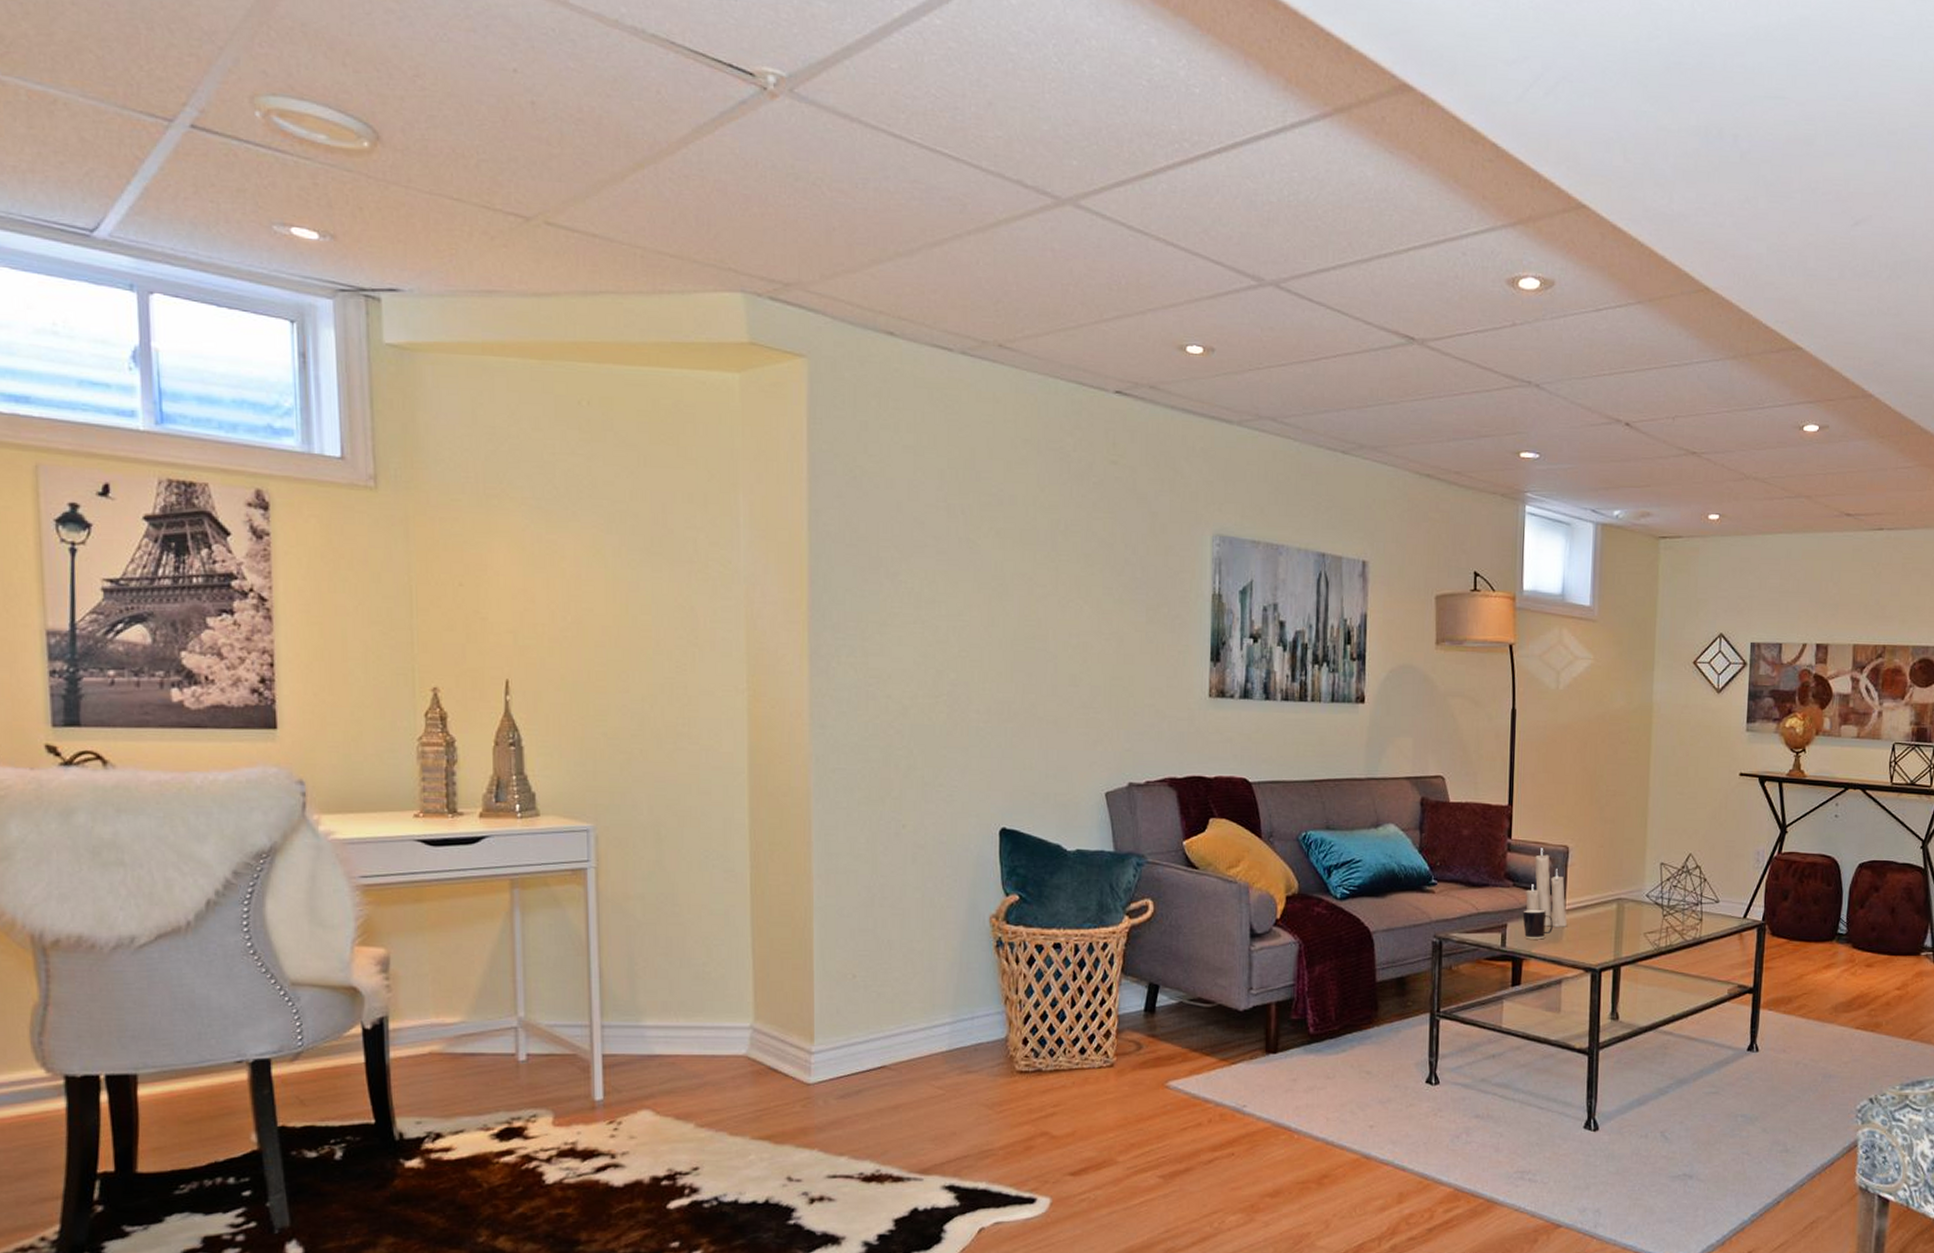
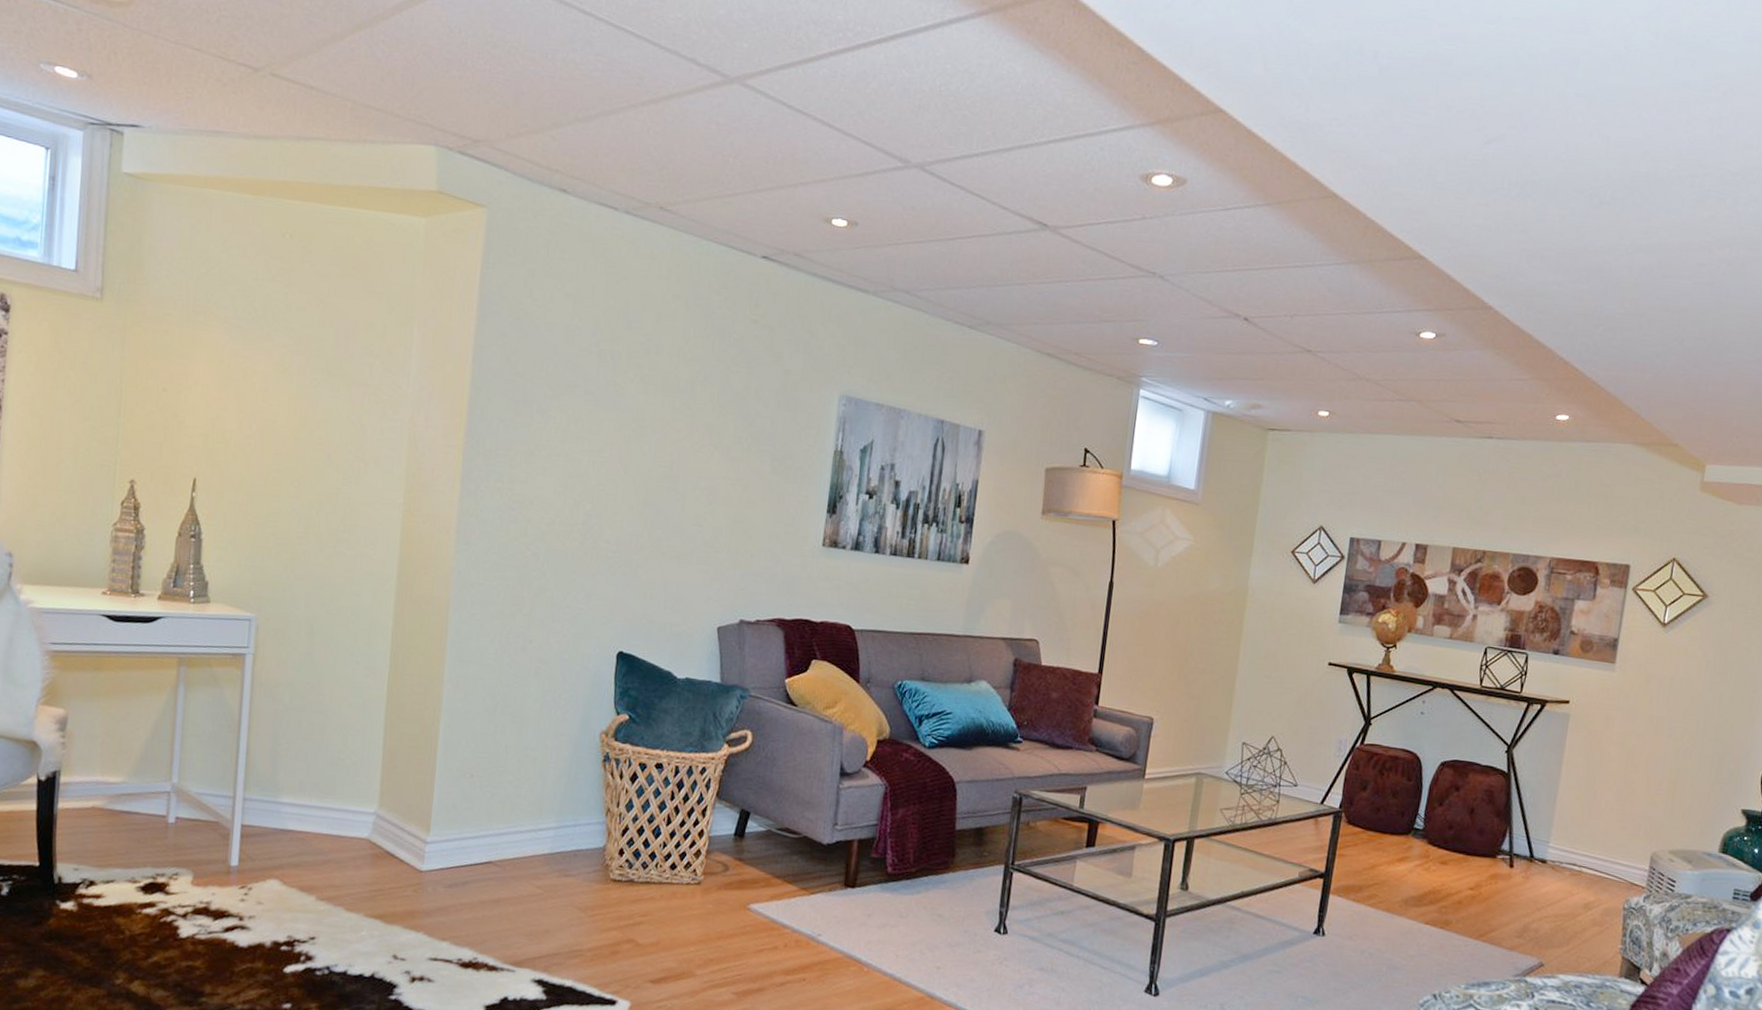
mug: present [1522,910,1553,940] -> none [1102,775,1132,805]
candle: present [1526,848,1567,927] -> none [1107,717,1146,796]

